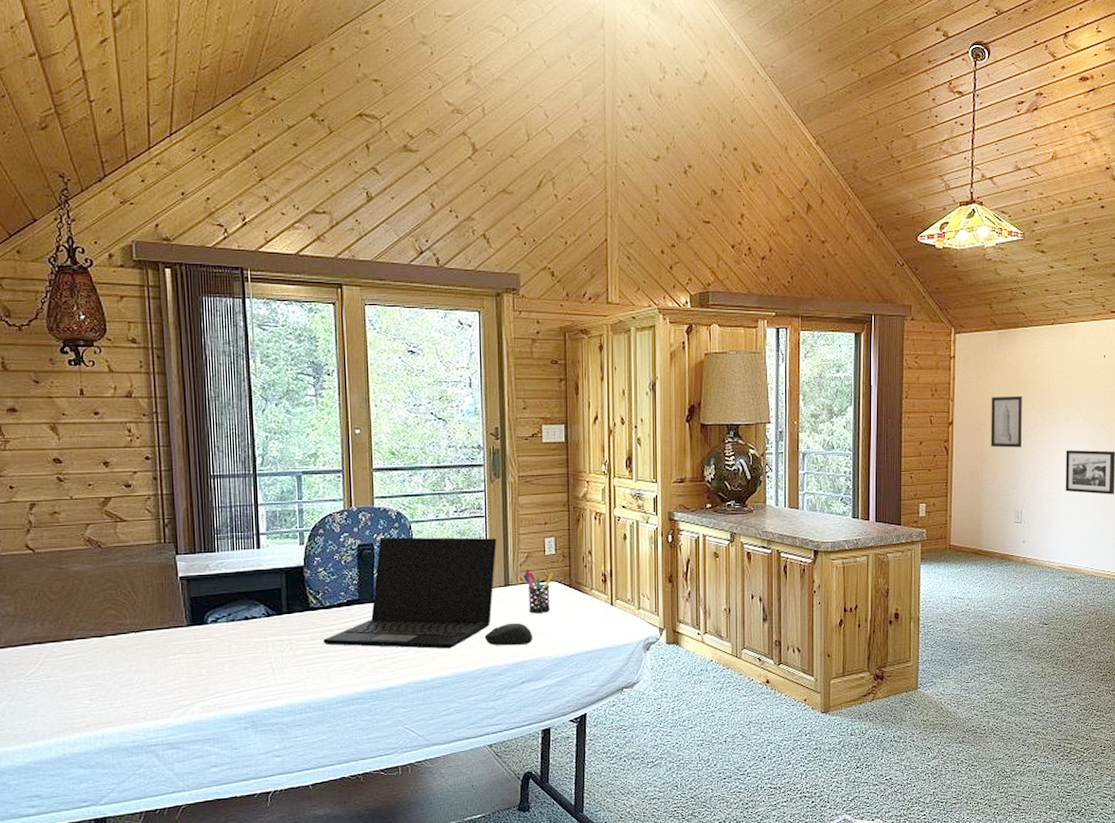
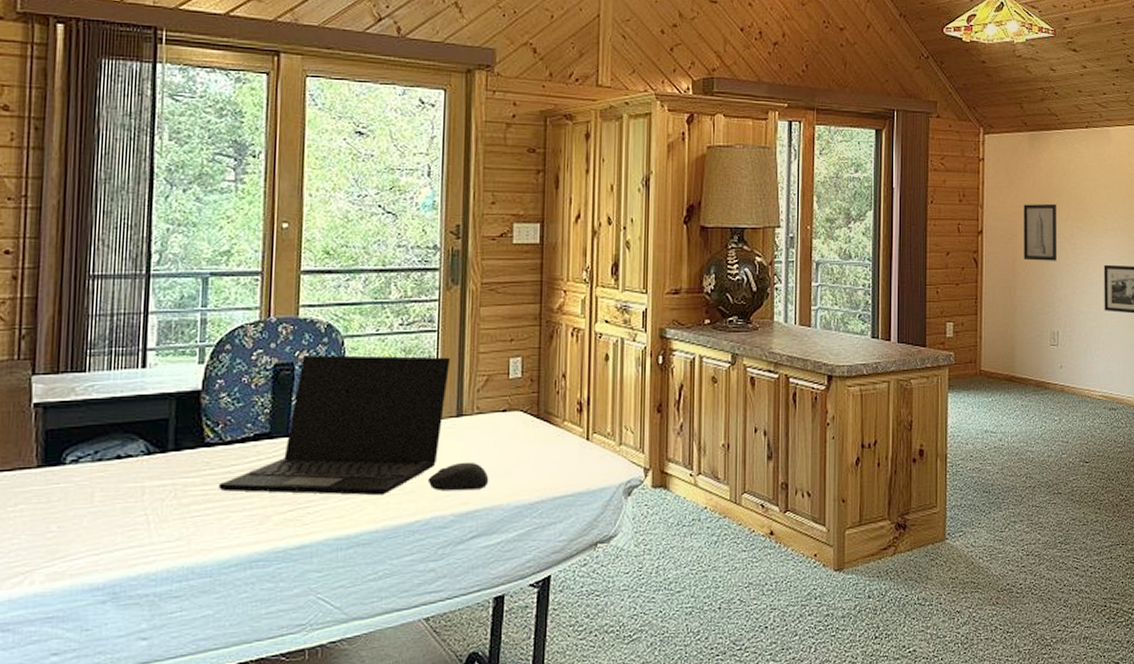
pen holder: present [523,569,553,613] -> none [481,396,518,450]

